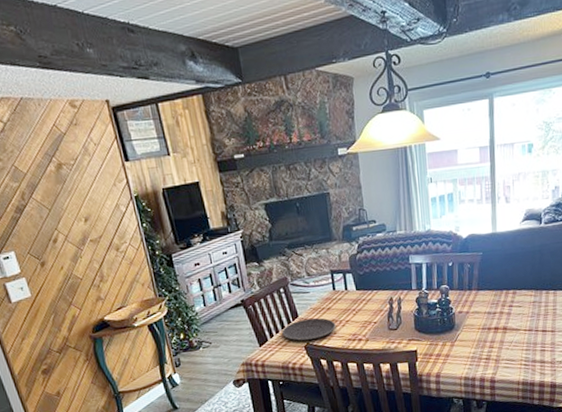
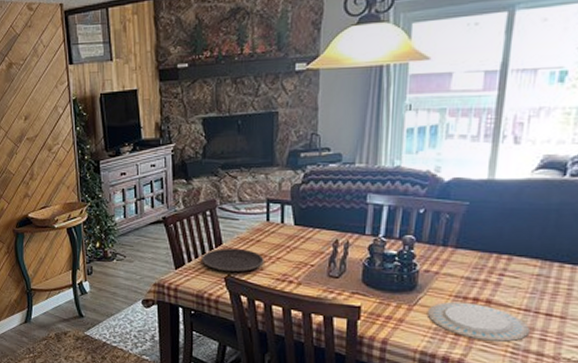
plate: none [464,331,535,360] -> present [427,301,531,342]

